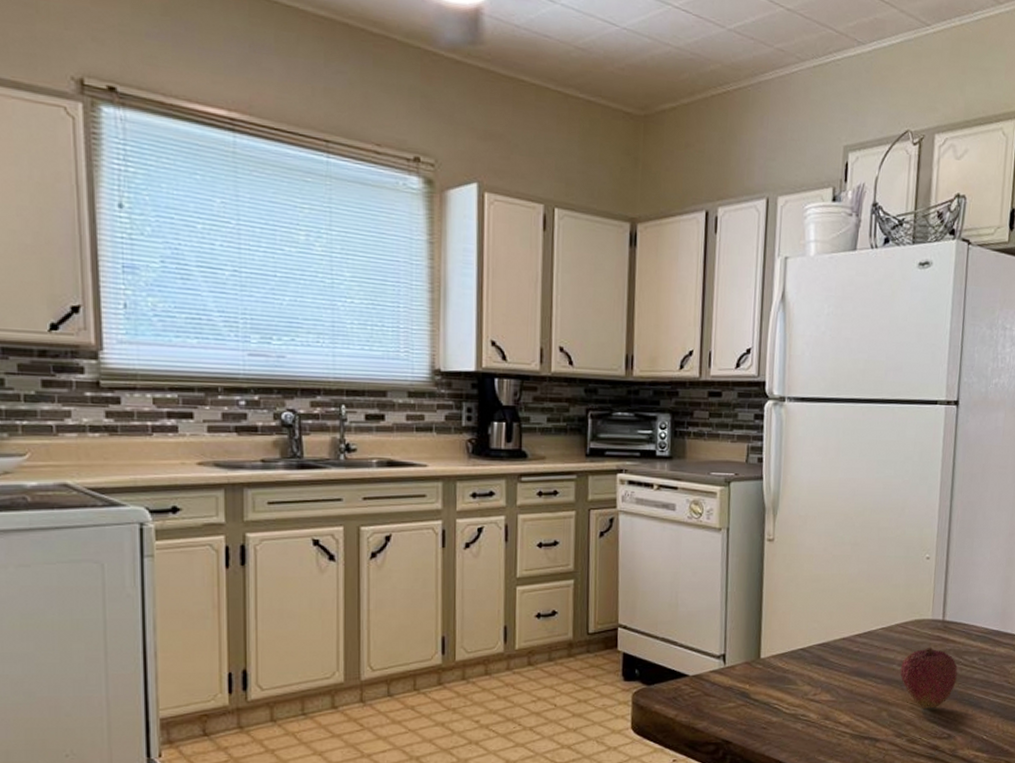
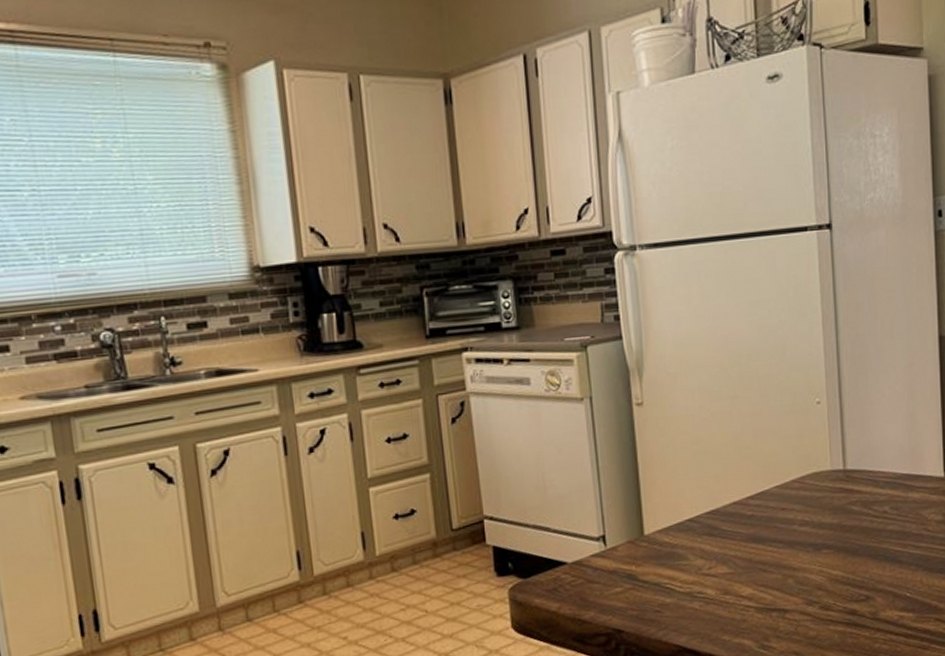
fruit: present [900,647,958,709] -> none [802,500,869,570]

